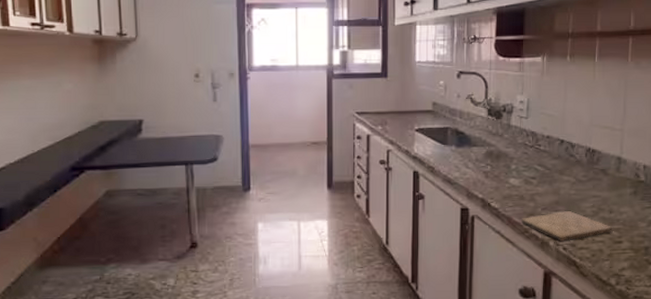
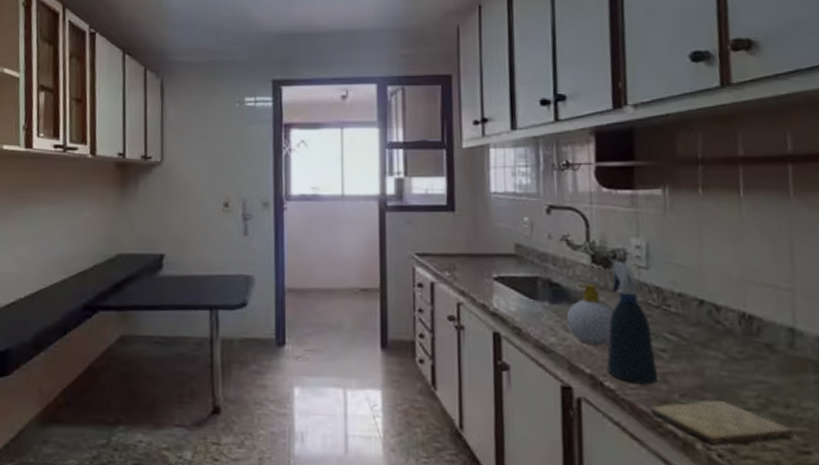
soap bottle: none [467,132,501,177] -> present [566,284,614,346]
spray bottle: none [494,113,528,203] -> present [607,261,658,384]

